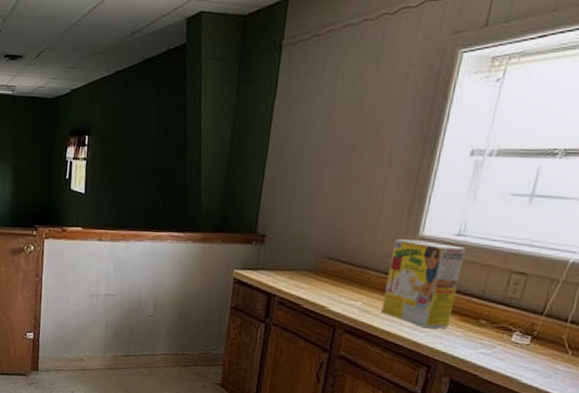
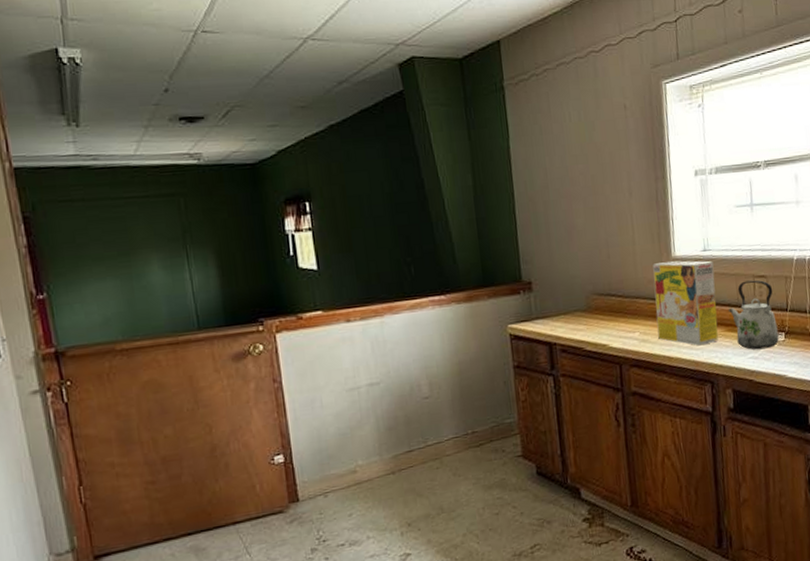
kettle: none [469,274,532,349] -> present [729,280,779,350]

